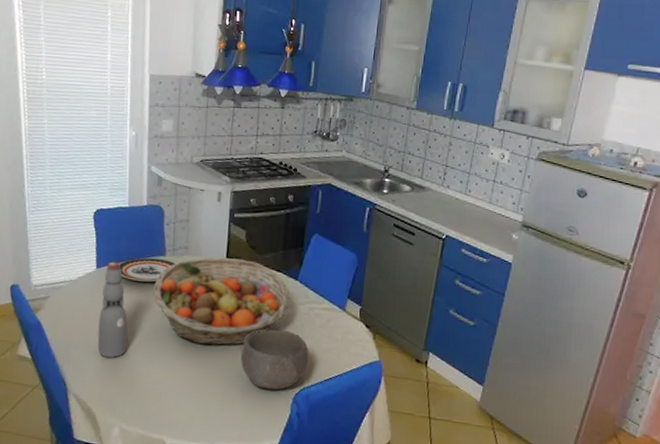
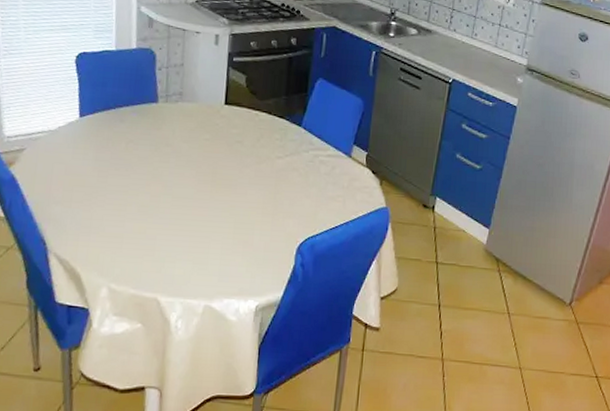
bottle: present [97,261,128,358] -> none [81,109,116,214]
plate: present [119,257,176,282] -> none [105,104,169,131]
fruit basket: present [153,257,290,346] -> none [144,104,294,197]
bowl: present [241,329,309,390] -> none [241,178,314,241]

